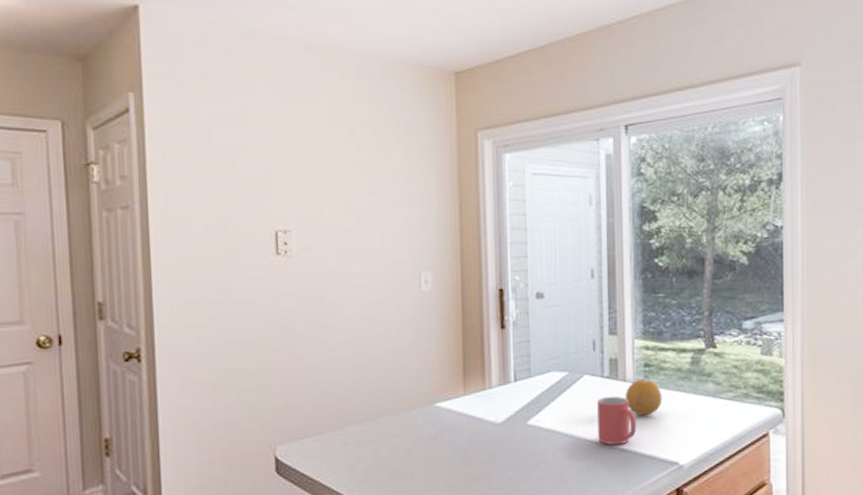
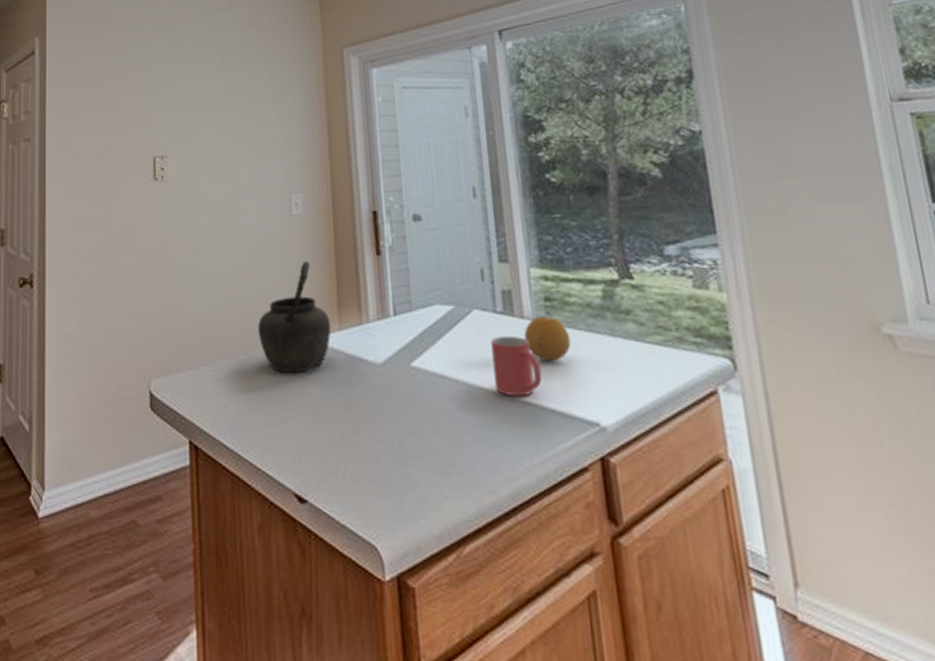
kettle: none [386,334,456,435] -> present [258,261,332,374]

